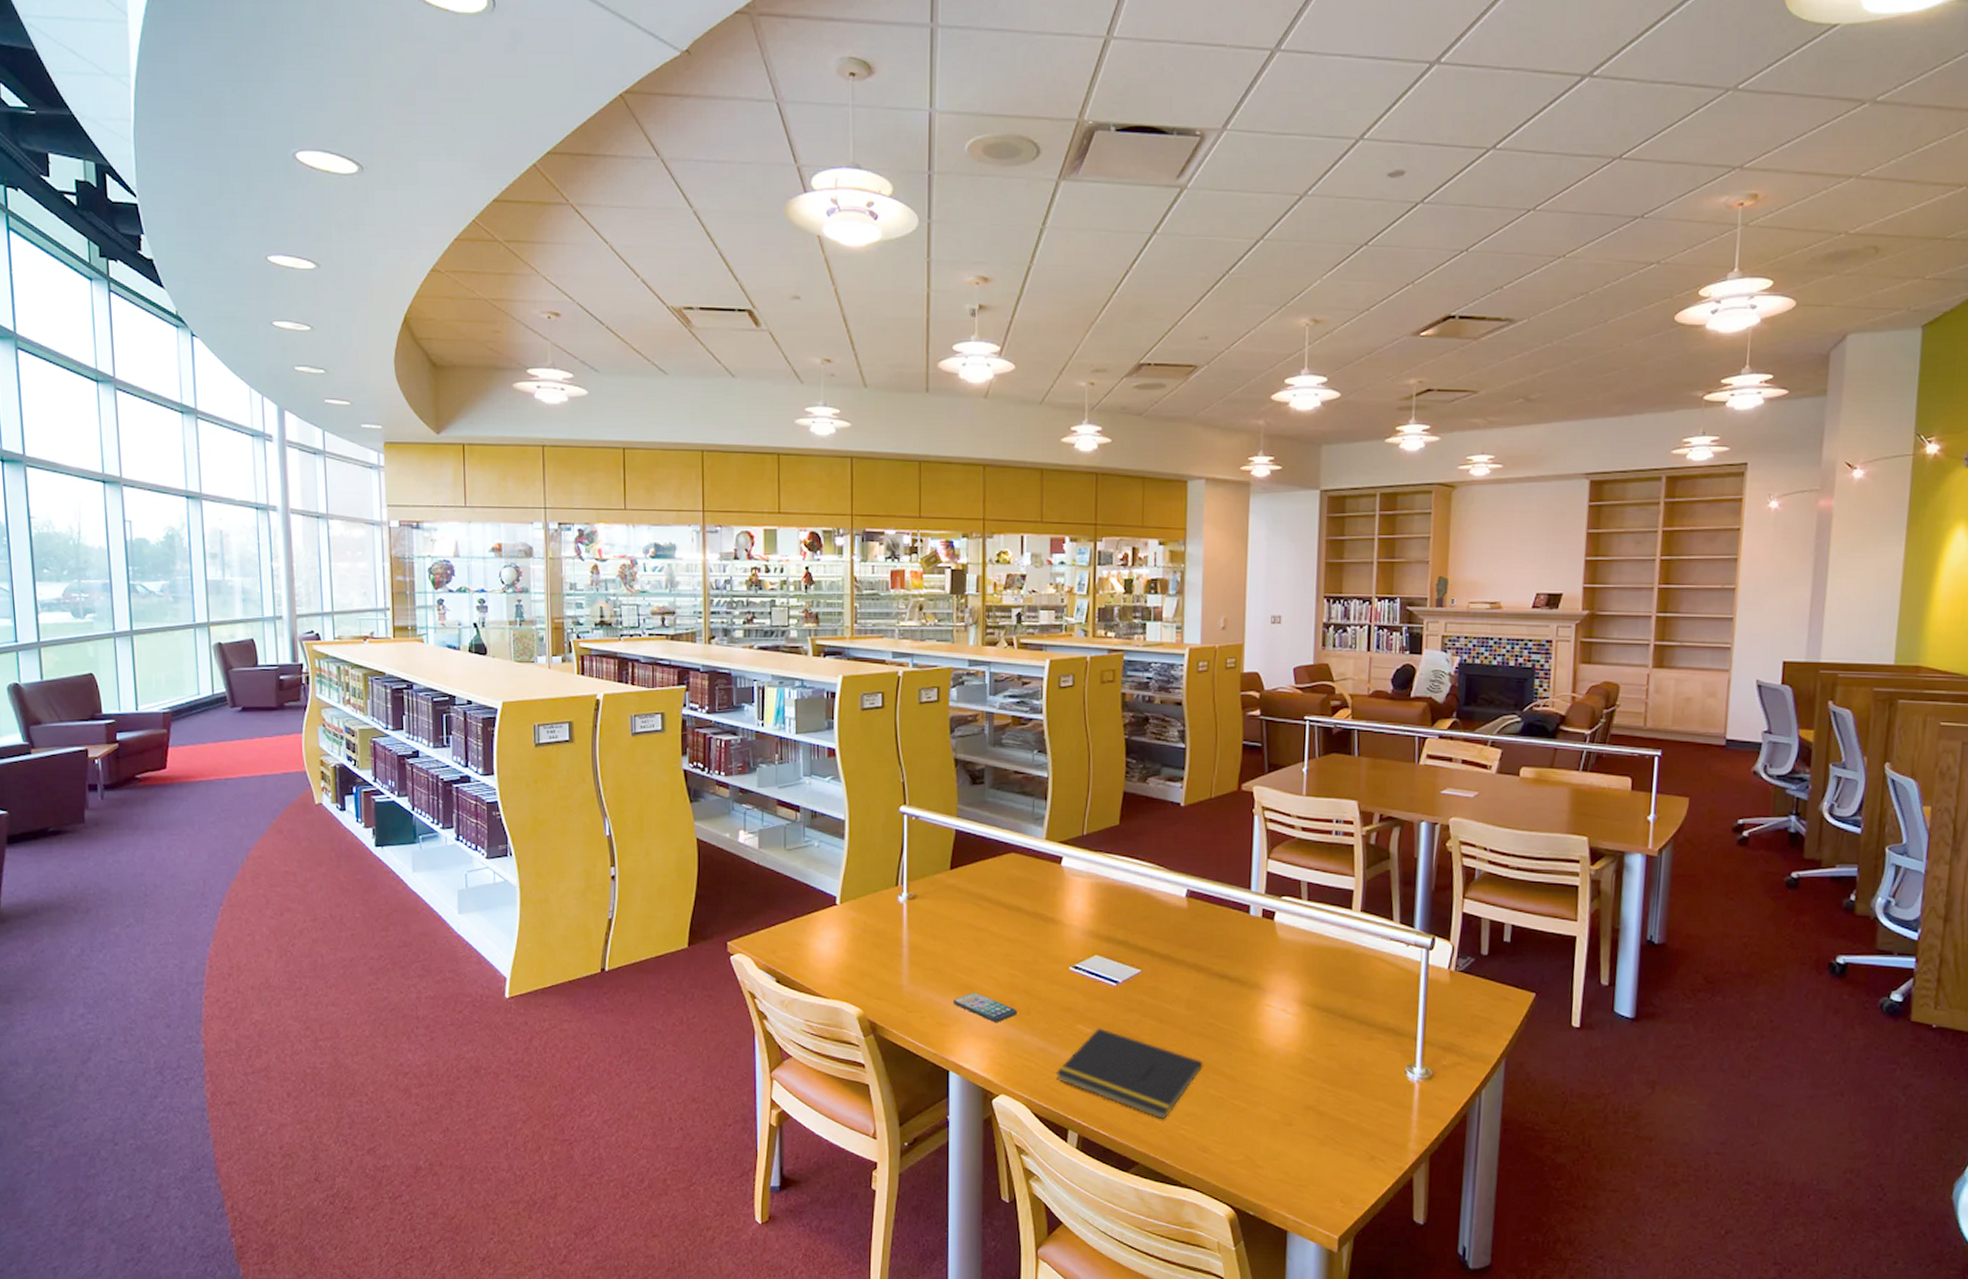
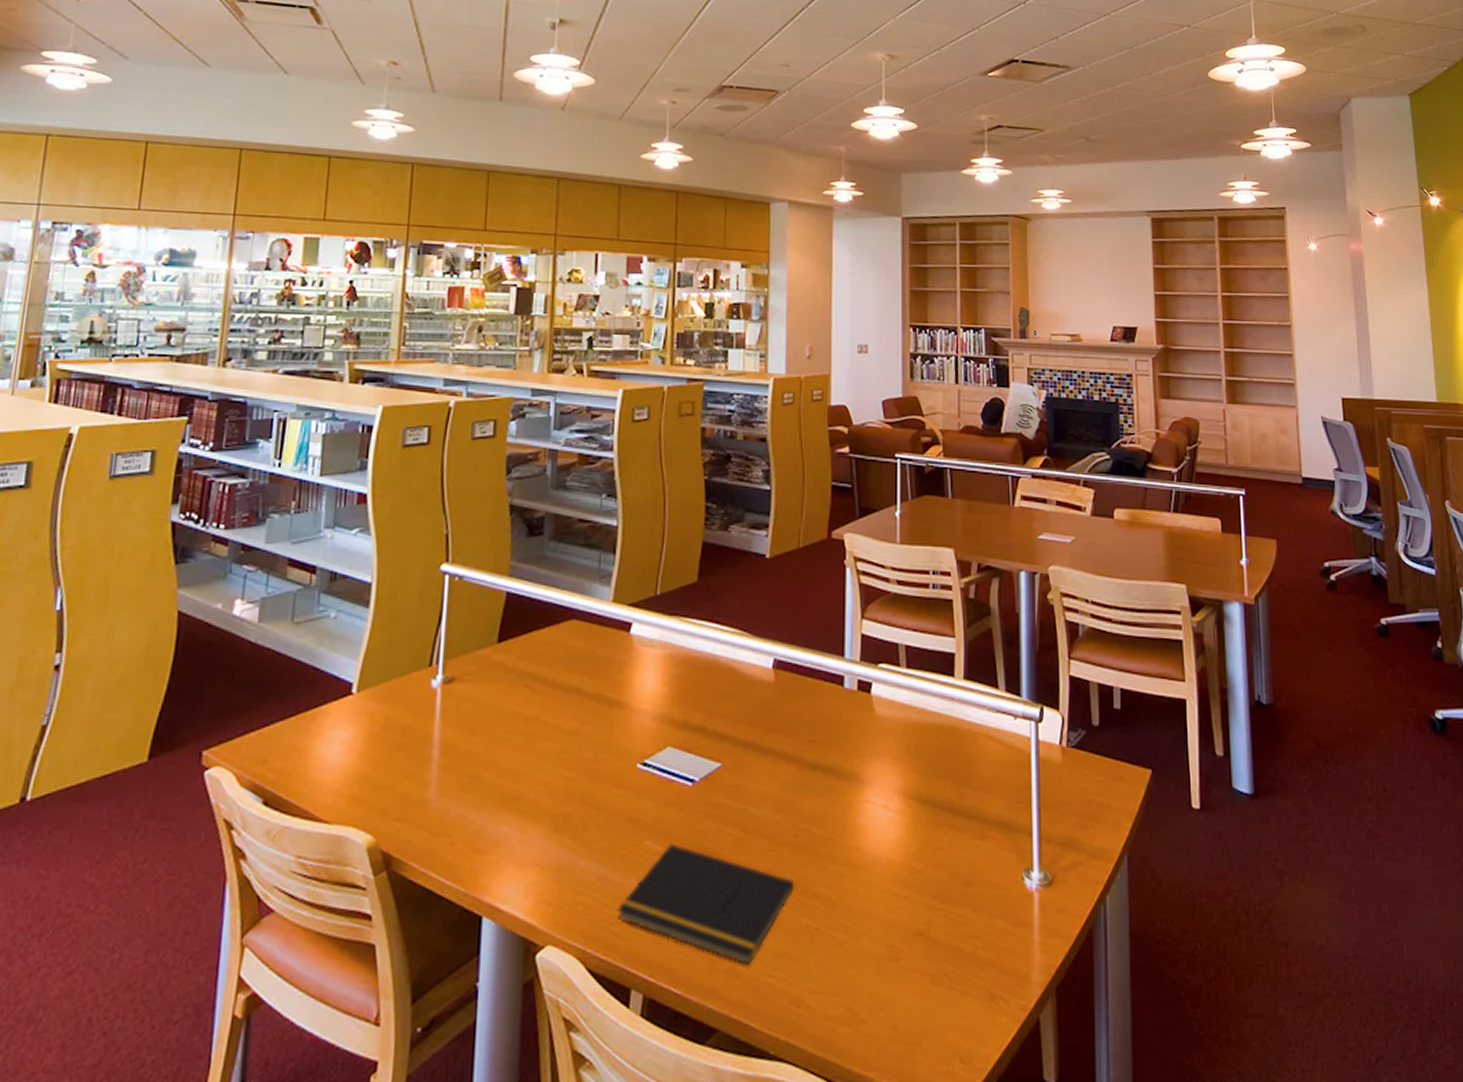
smartphone: present [952,992,1017,1022] -> none [491,804,572,844]

